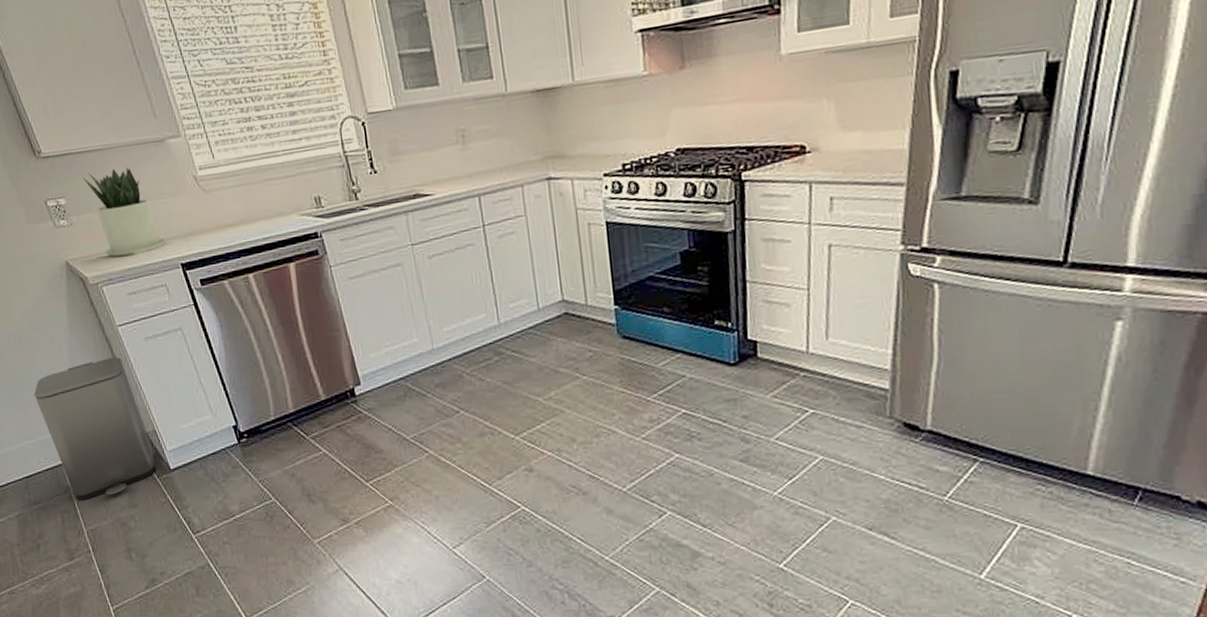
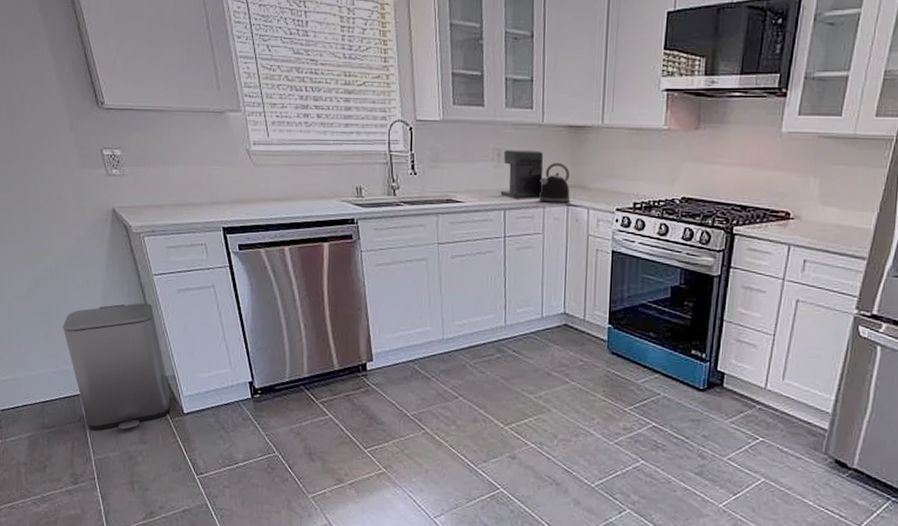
planter: present [82,167,166,257] -> none [141,130,212,212]
coffee maker: none [469,123,517,183] -> present [500,150,544,200]
kettle: none [513,132,550,181] -> present [538,162,570,205]

